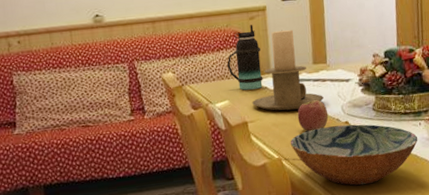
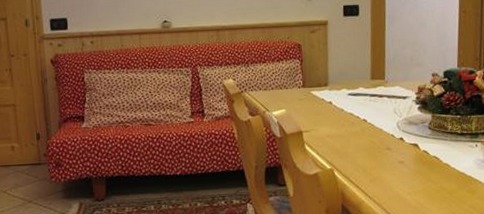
bottle: present [227,25,263,90] -> none [286,38,321,101]
candle holder: present [252,29,324,111] -> none [308,44,379,123]
bowl: present [290,124,418,186] -> none [343,141,474,202]
apple: present [297,100,329,132] -> none [352,115,383,145]

